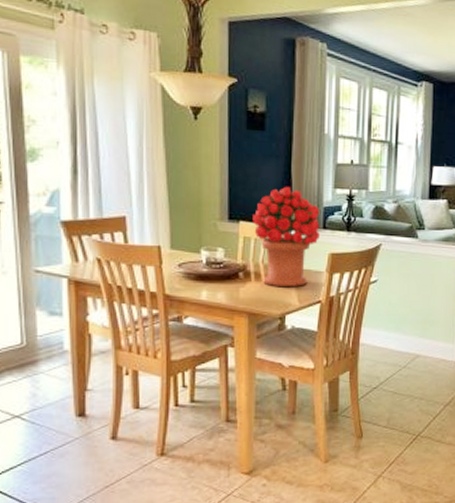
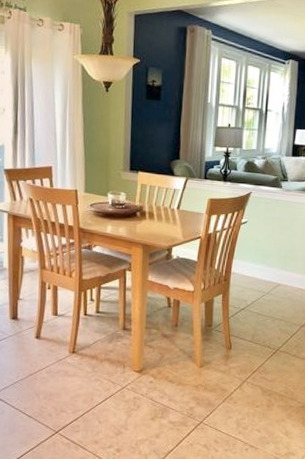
bouquet: present [253,186,320,286] -> none [149,144,202,225]

